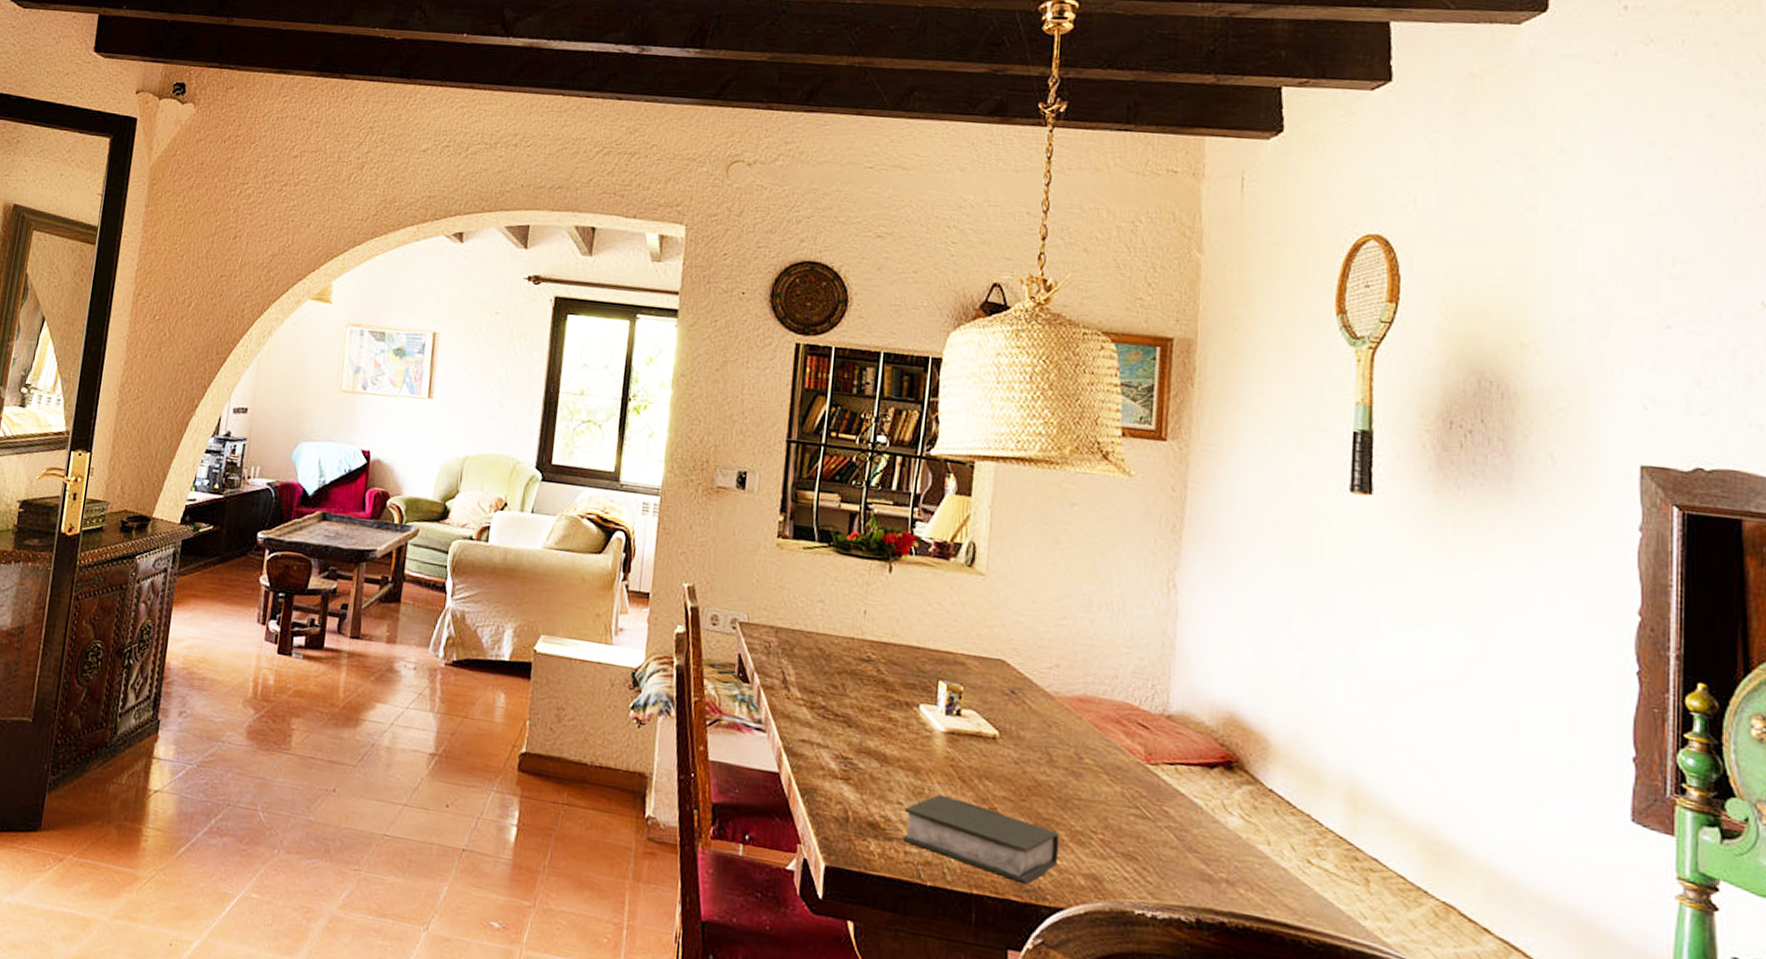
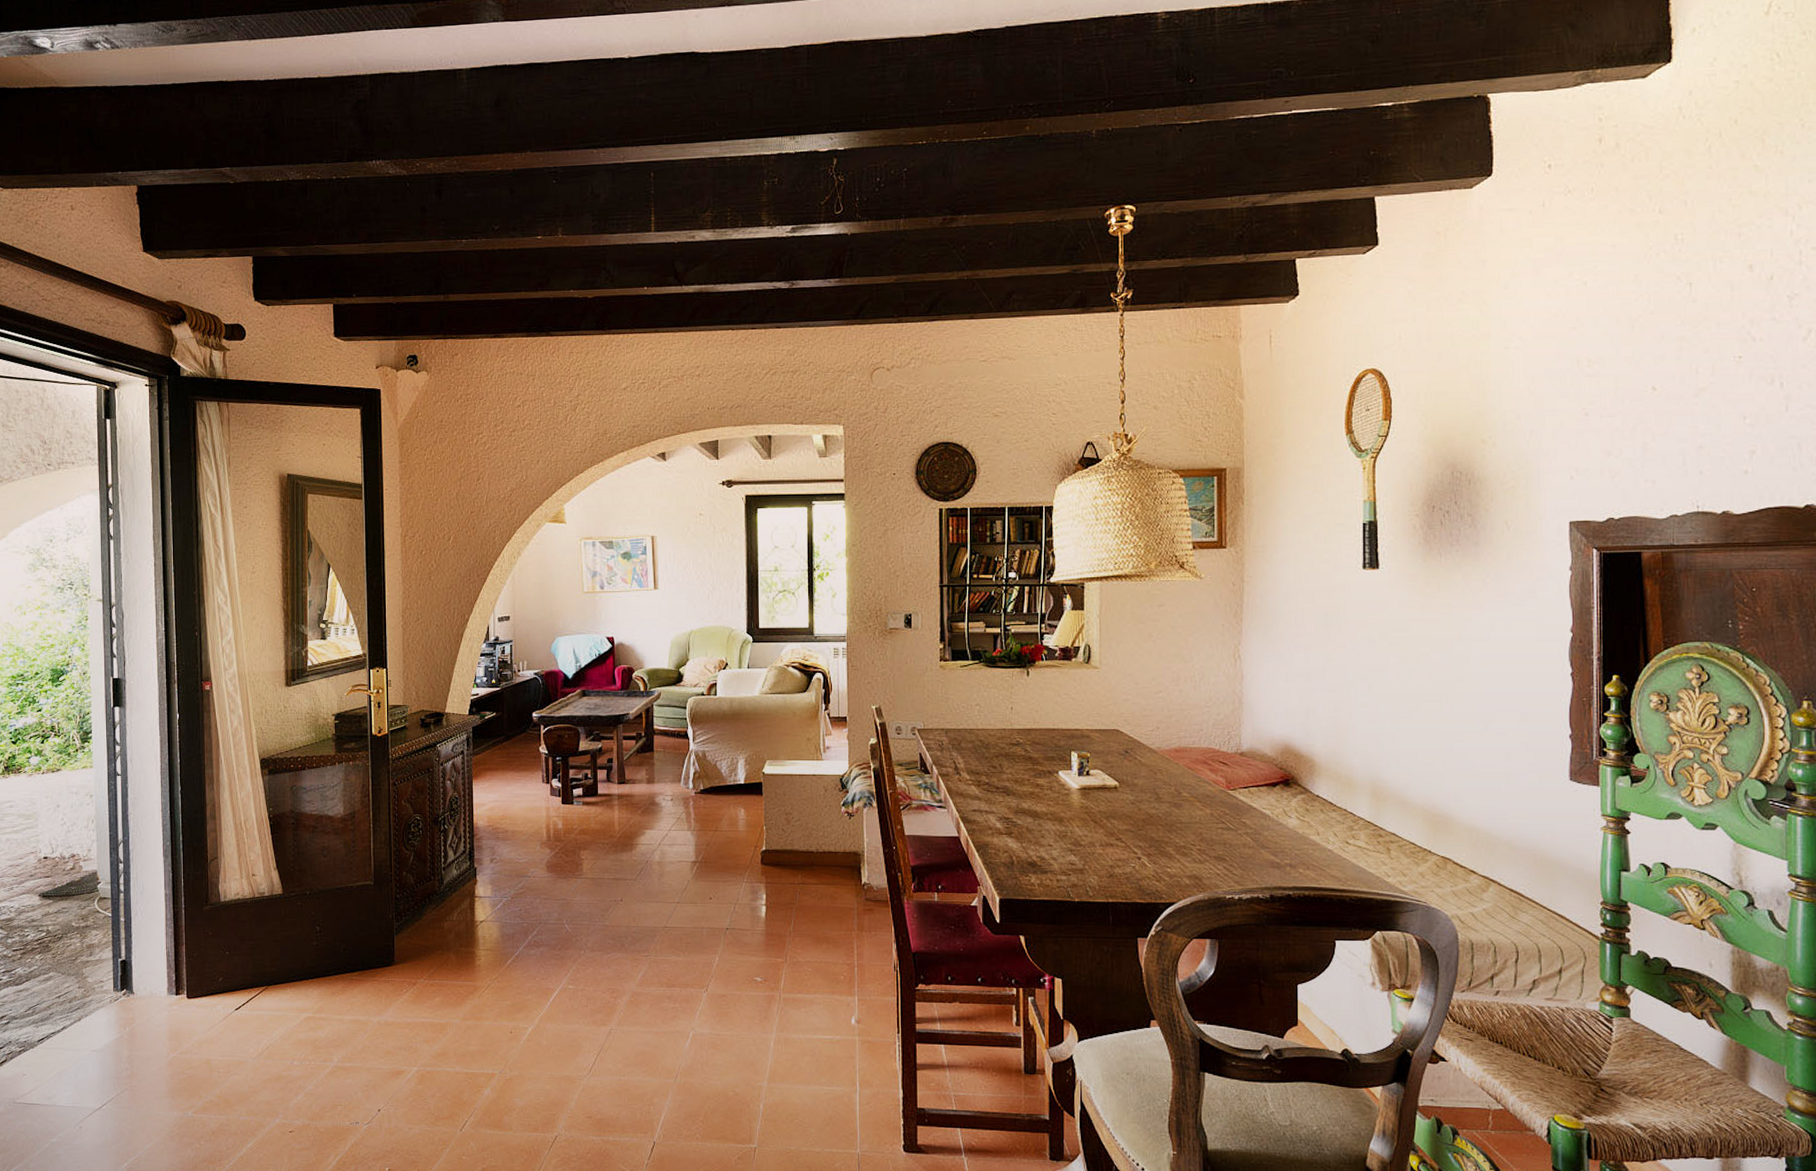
book: present [902,794,1060,885] -> none [1054,834,1169,890]

